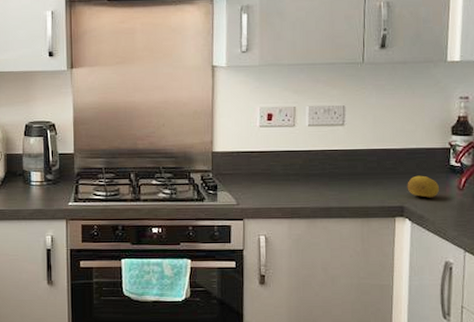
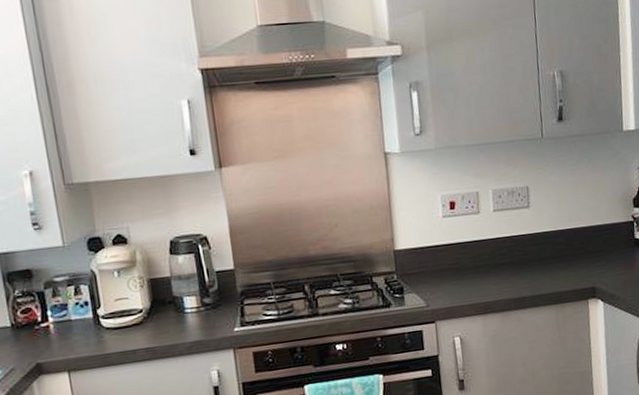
fruit: present [407,175,439,198] -> none [596,252,627,276]

